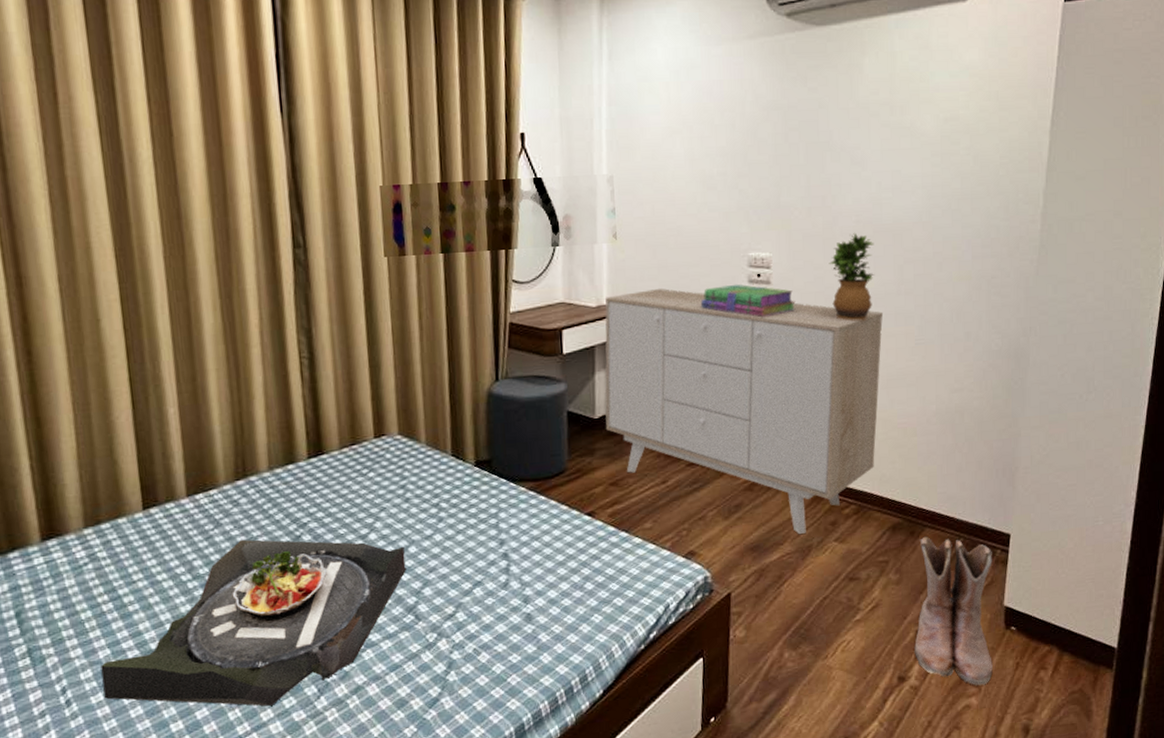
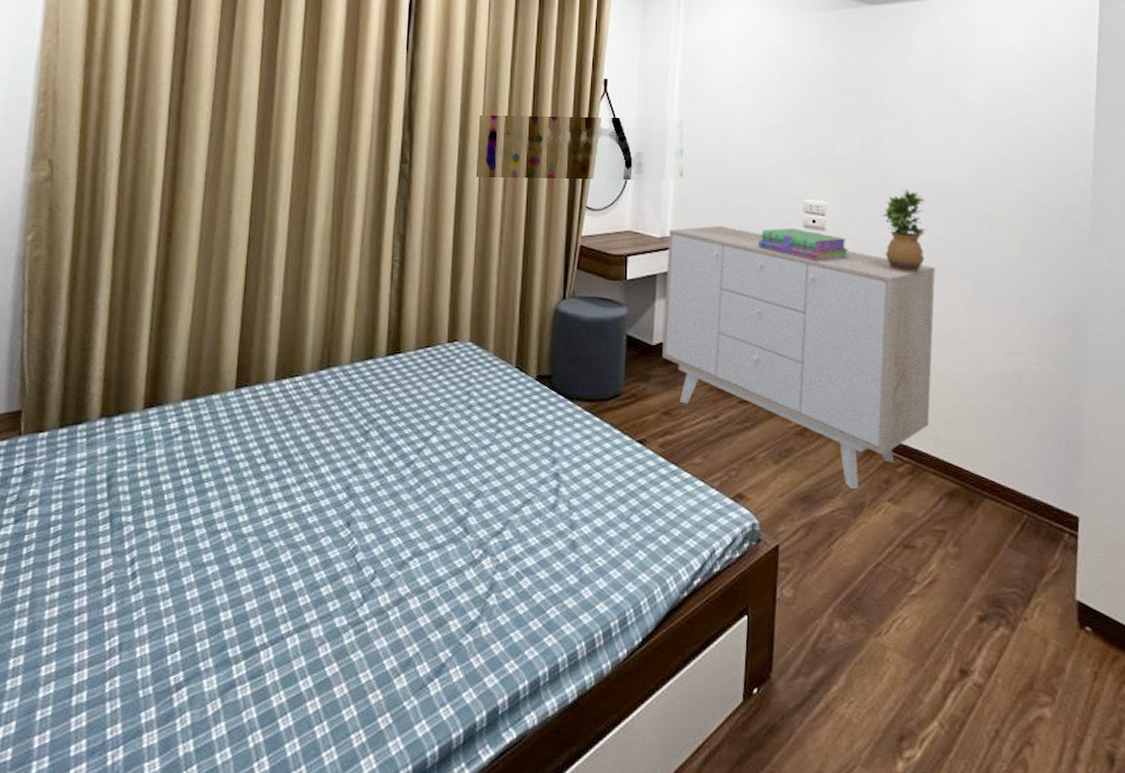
serving tray: present [101,539,407,706] -> none [167,428,462,606]
boots: present [914,536,993,686] -> none [977,508,1067,694]

